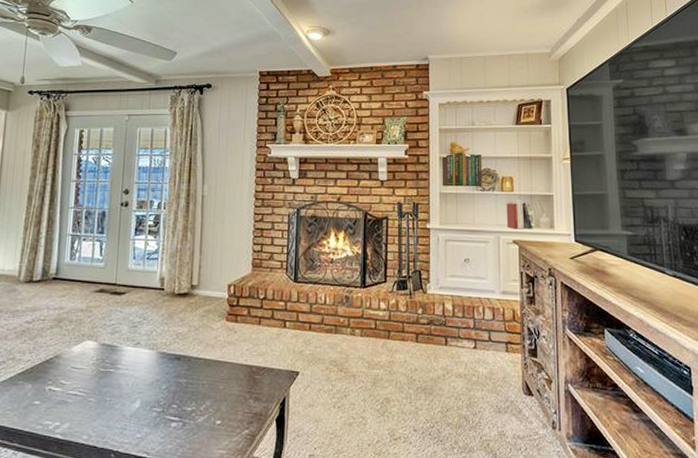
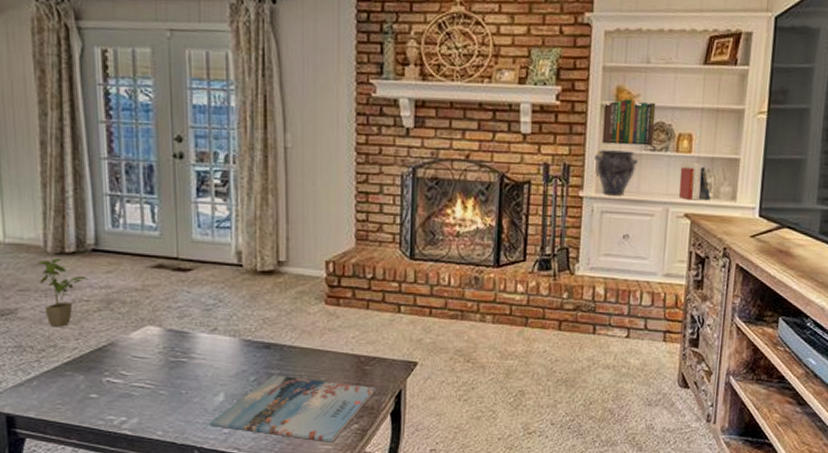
house plant: none [10,285,47,342] -> present [37,258,89,327]
magazine: none [126,383,265,447] -> present [210,374,377,443]
vase: none [437,191,471,227] -> present [595,150,637,196]

